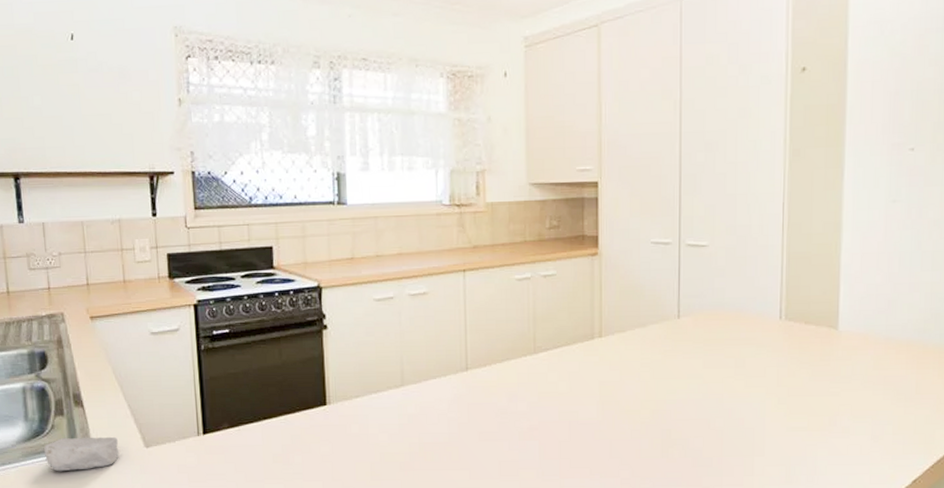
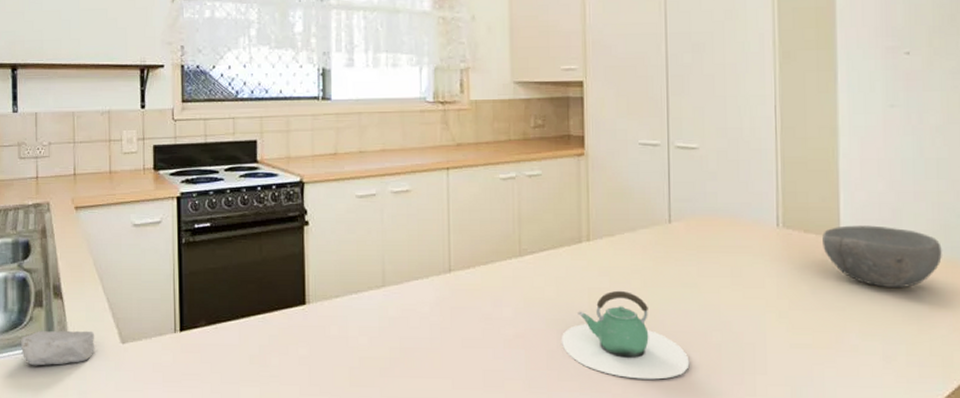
teapot: none [573,383,693,464] -> present [560,290,690,380]
bowl: none [822,316,931,374] -> present [822,225,942,289]

